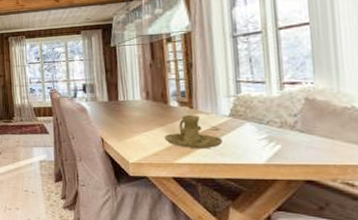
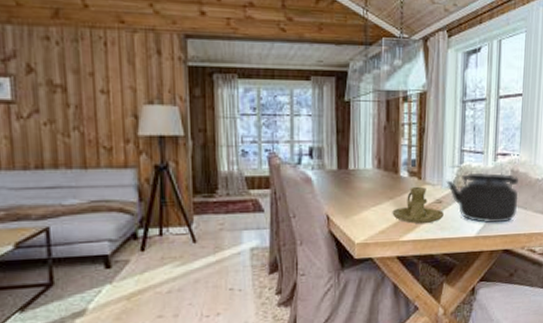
kettle: none [221,101,319,151] -> present [446,172,518,223]

